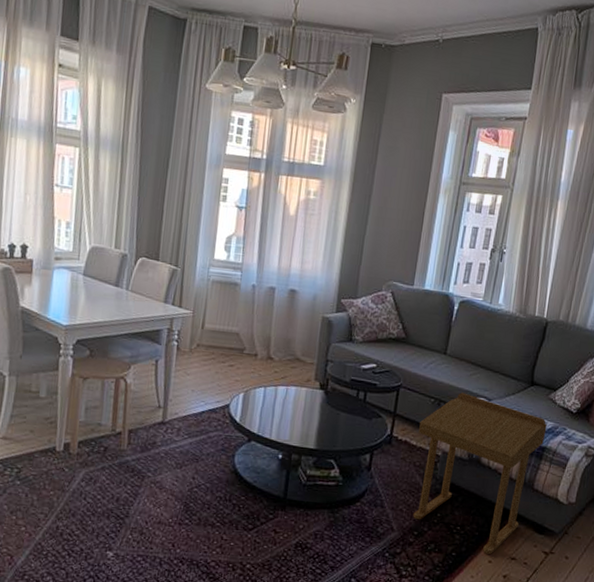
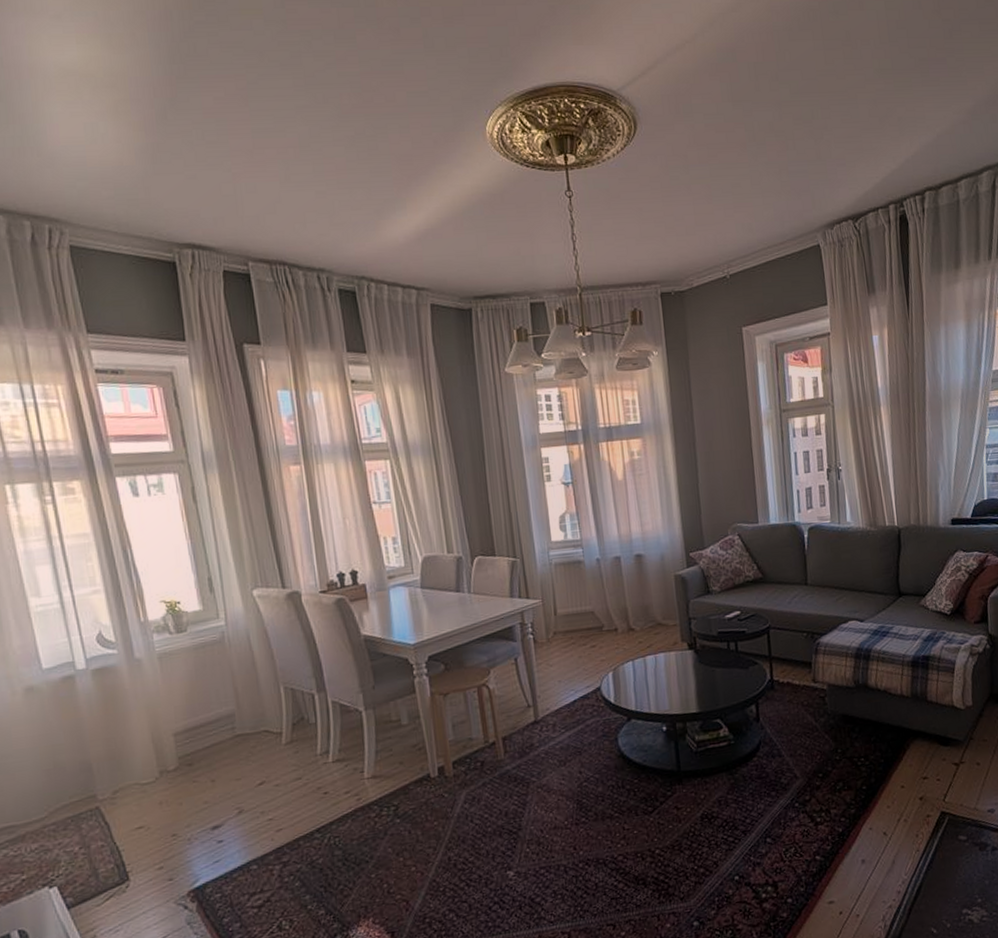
side table: present [413,392,547,554] -> none [798,619,926,780]

